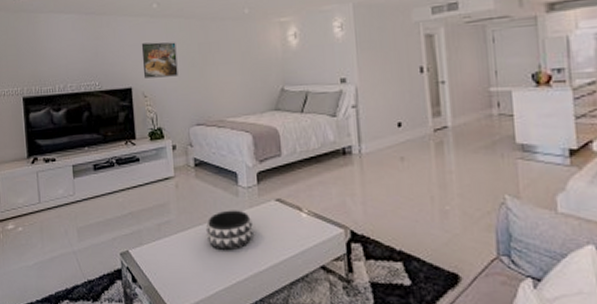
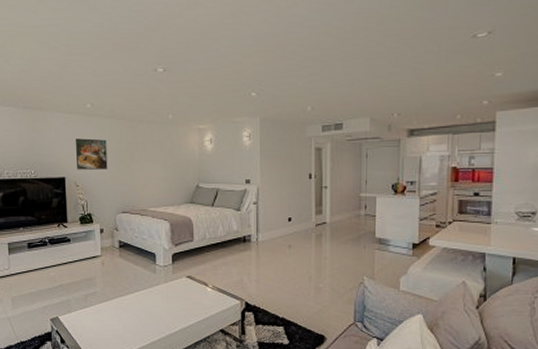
decorative bowl: present [205,210,253,251] -> none [126,284,167,318]

